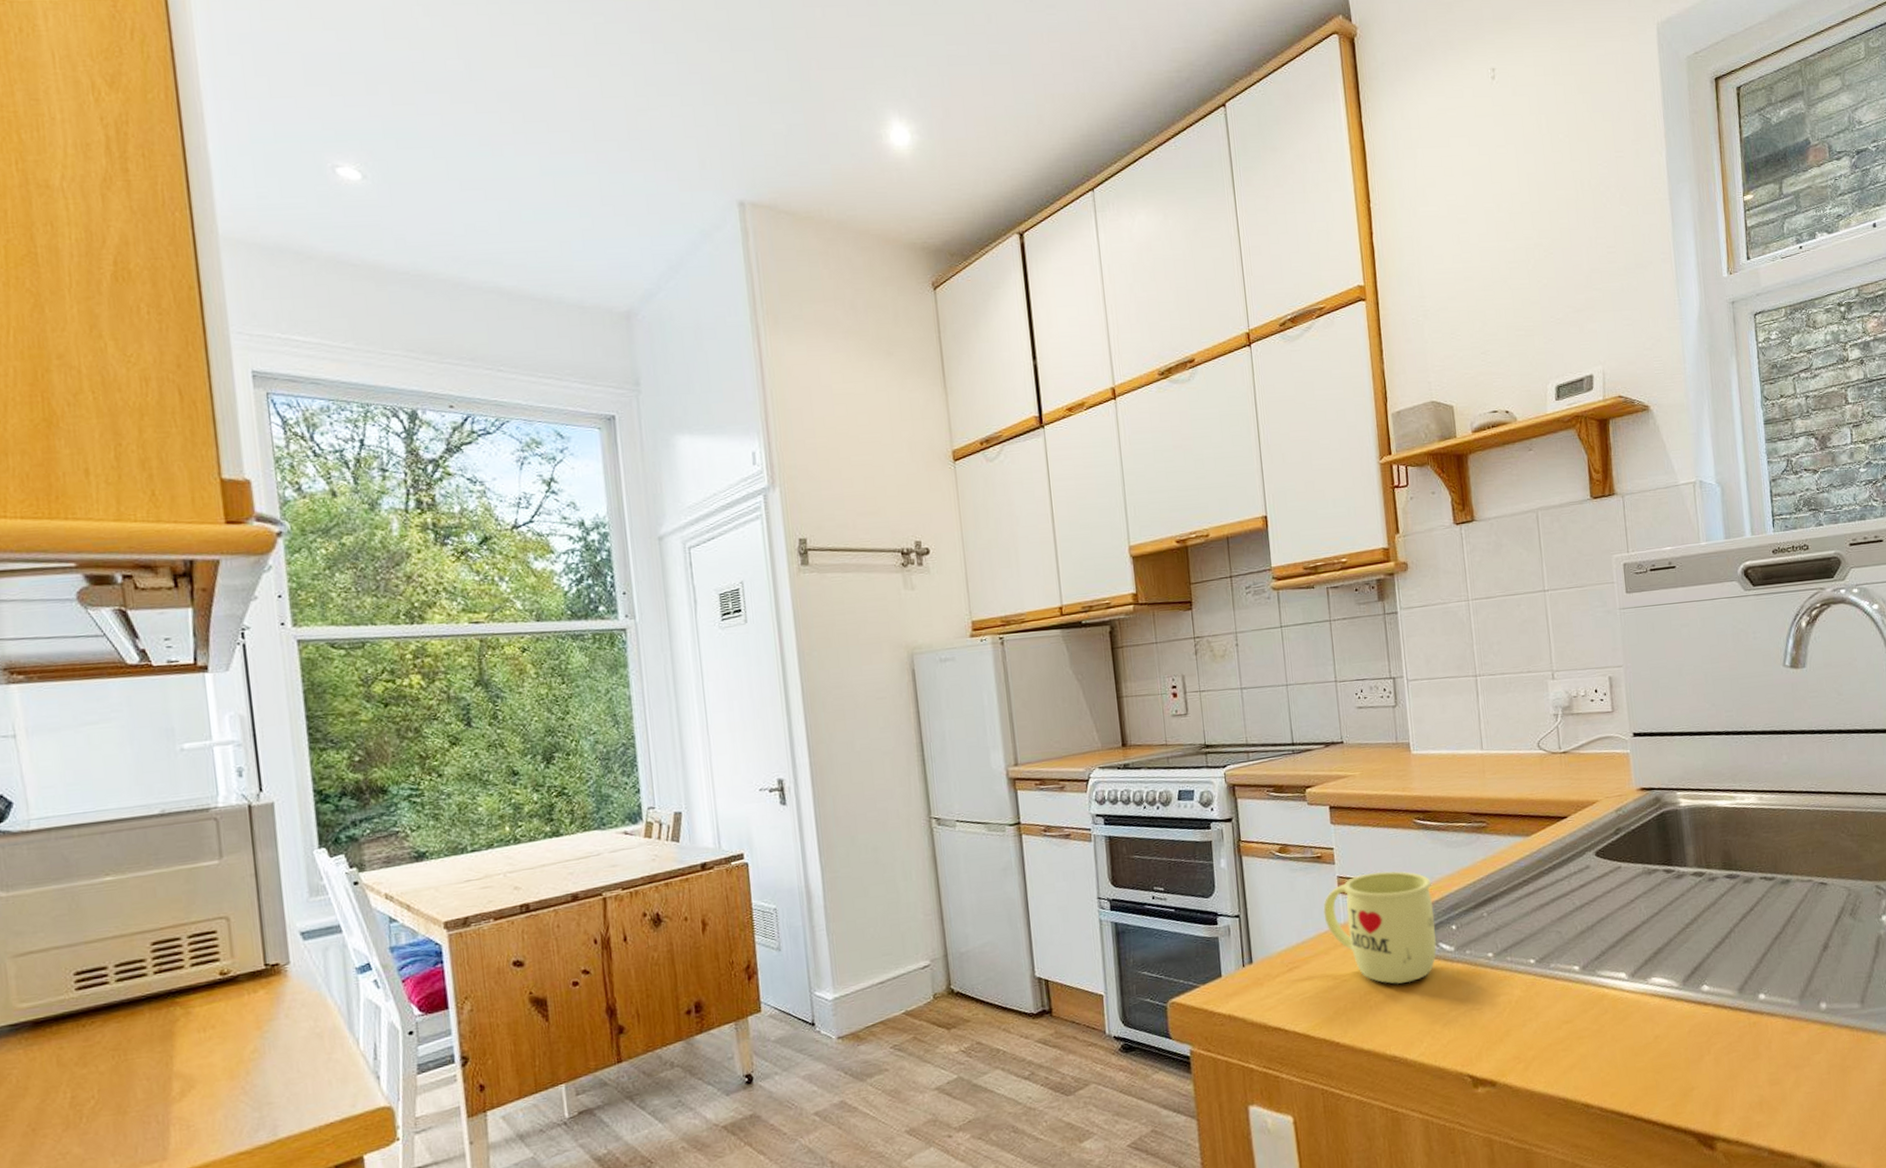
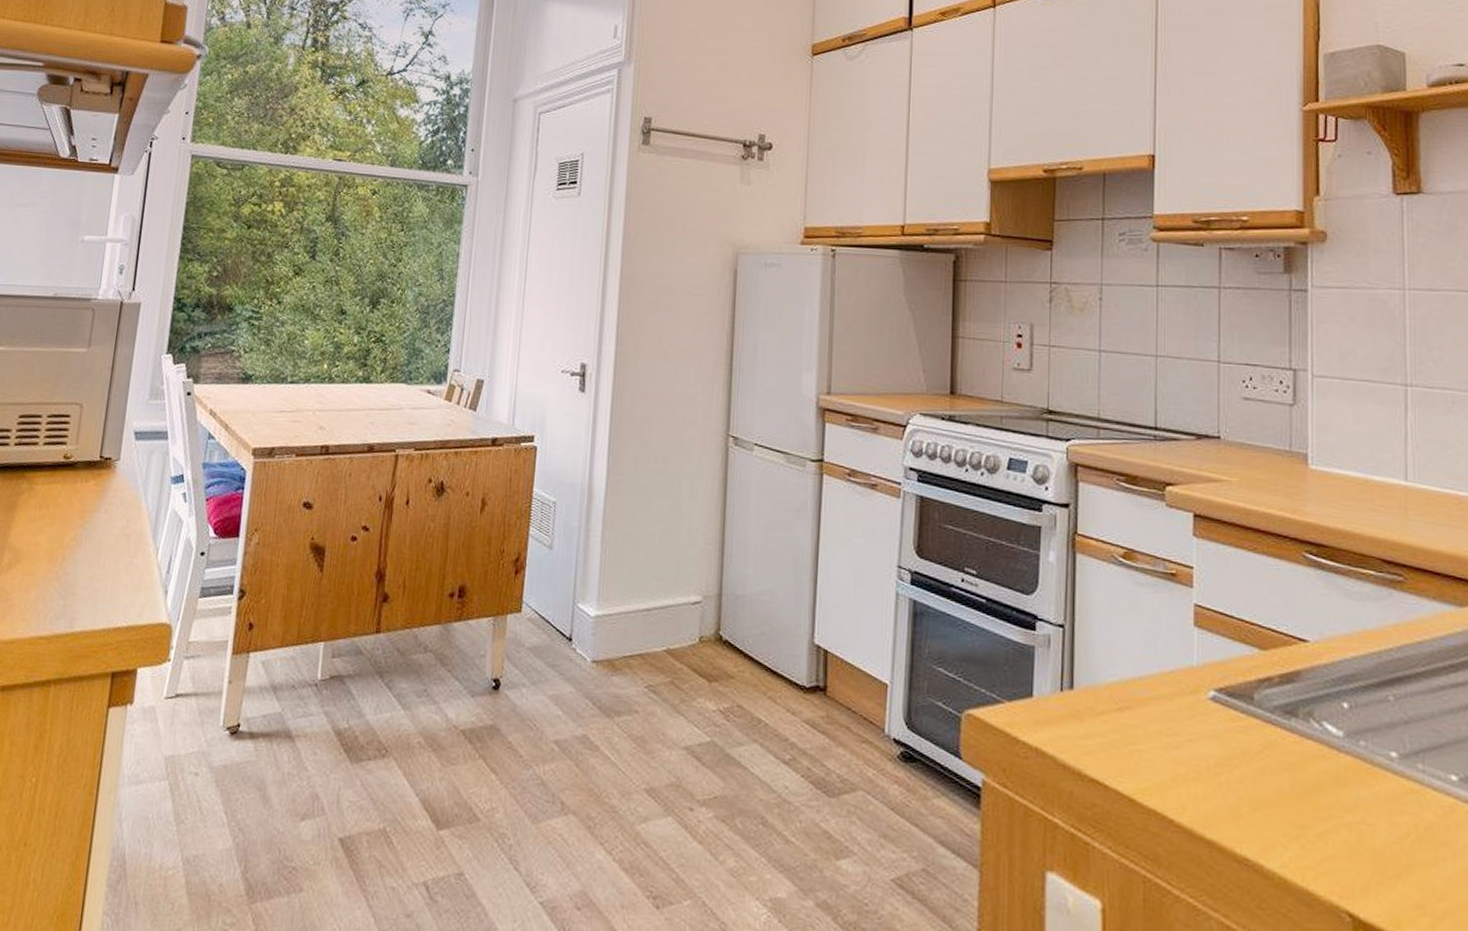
mug: present [1323,871,1437,985] -> none [1171,608,1320,764]

